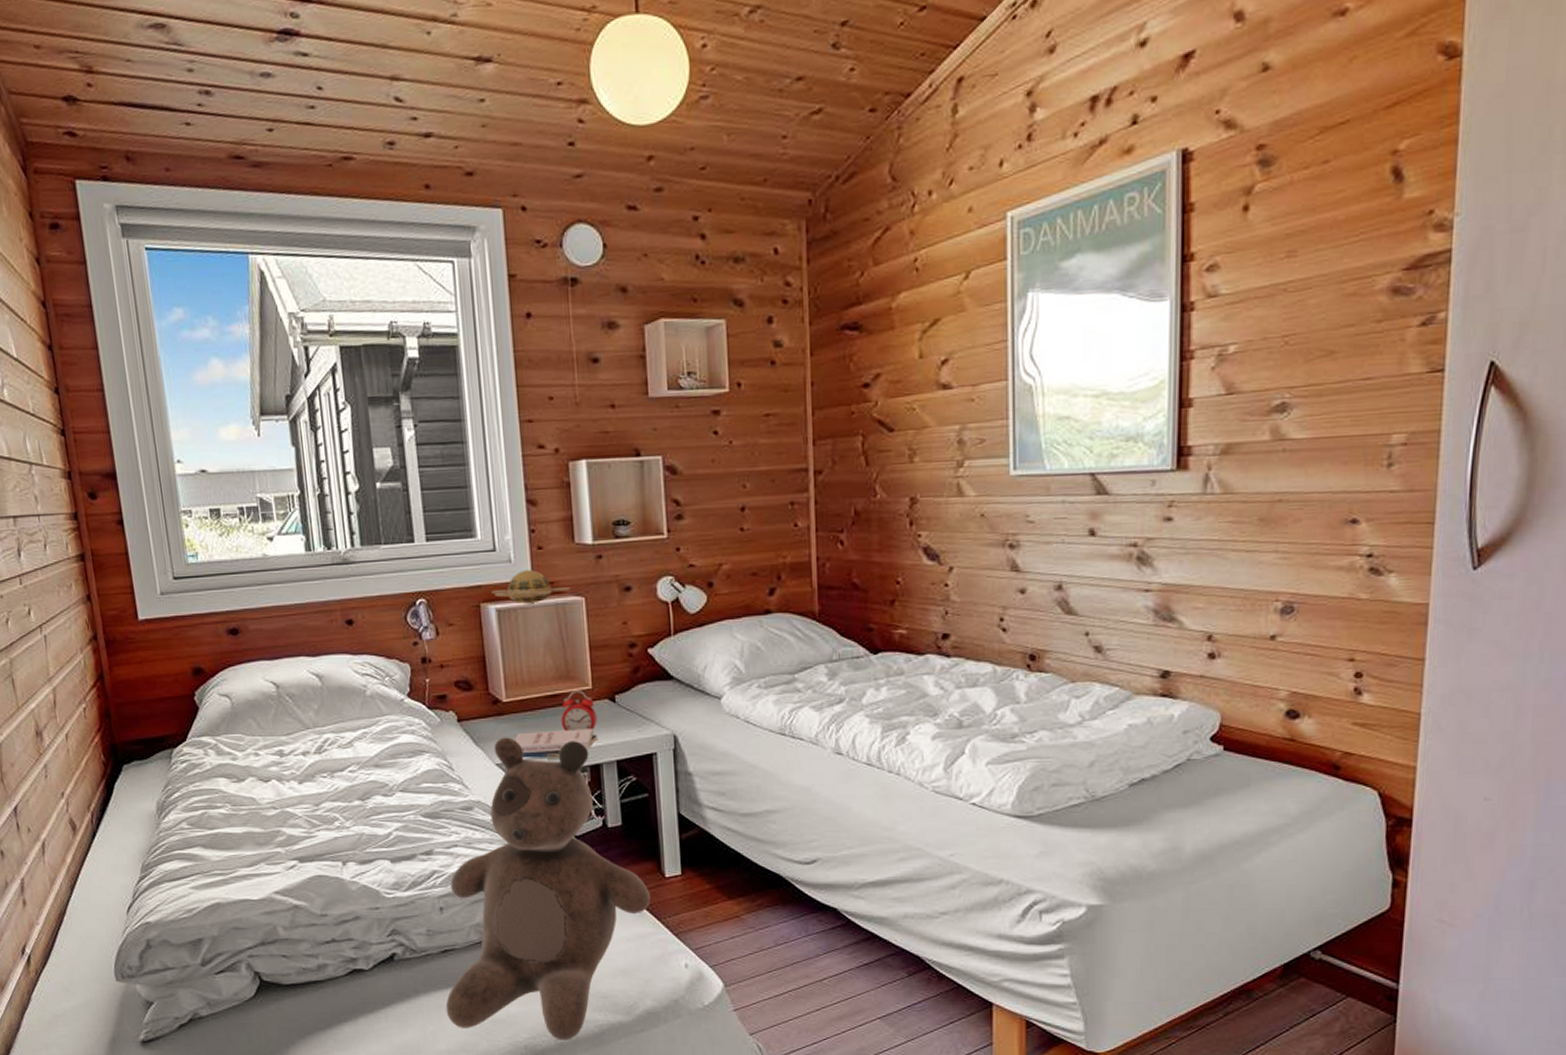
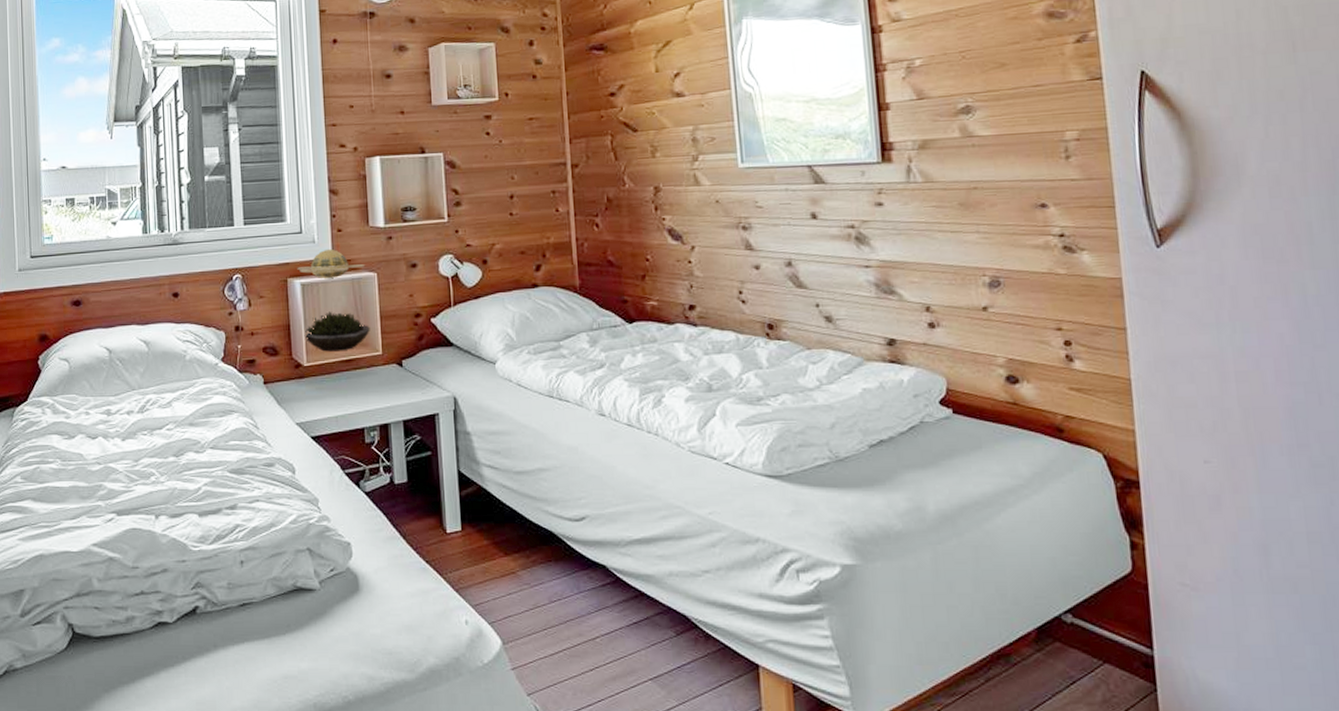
stuffed animal: present [445,737,650,1040] -> none [241,398,433,699]
succulent plant: none [502,641,578,686] -> present [304,311,370,352]
books: present [514,729,598,758] -> none [312,391,387,418]
alarm clock: present [561,690,597,731] -> none [354,356,386,393]

